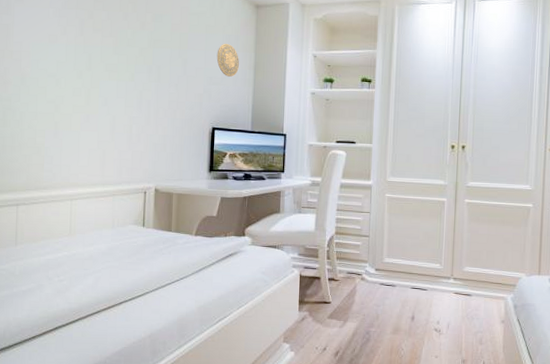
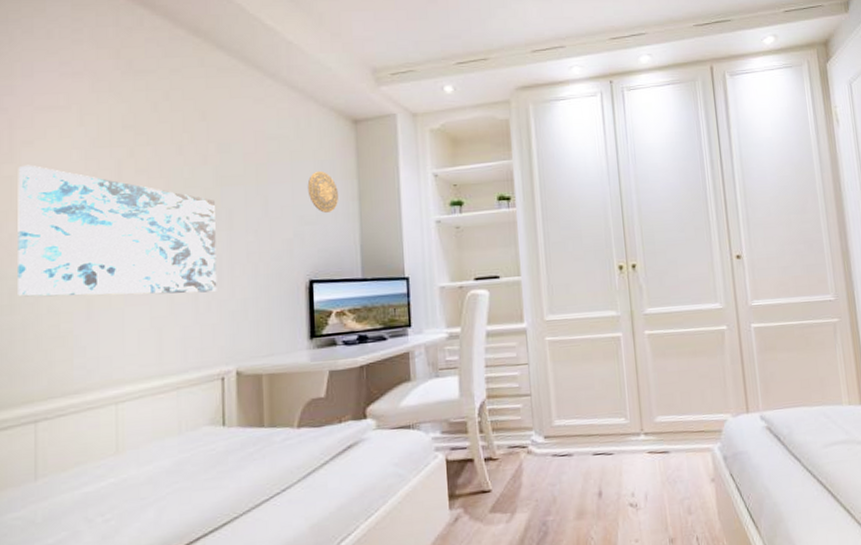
wall art: none [9,17,148,127] -> present [18,164,217,297]

